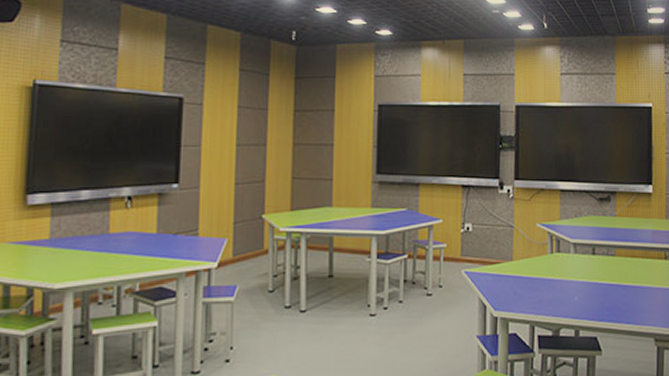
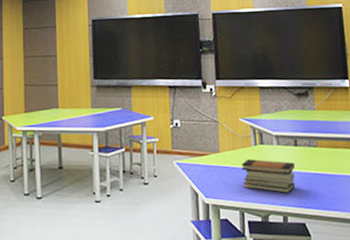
book stack: none [535,268,591,306] -> present [241,159,295,194]

